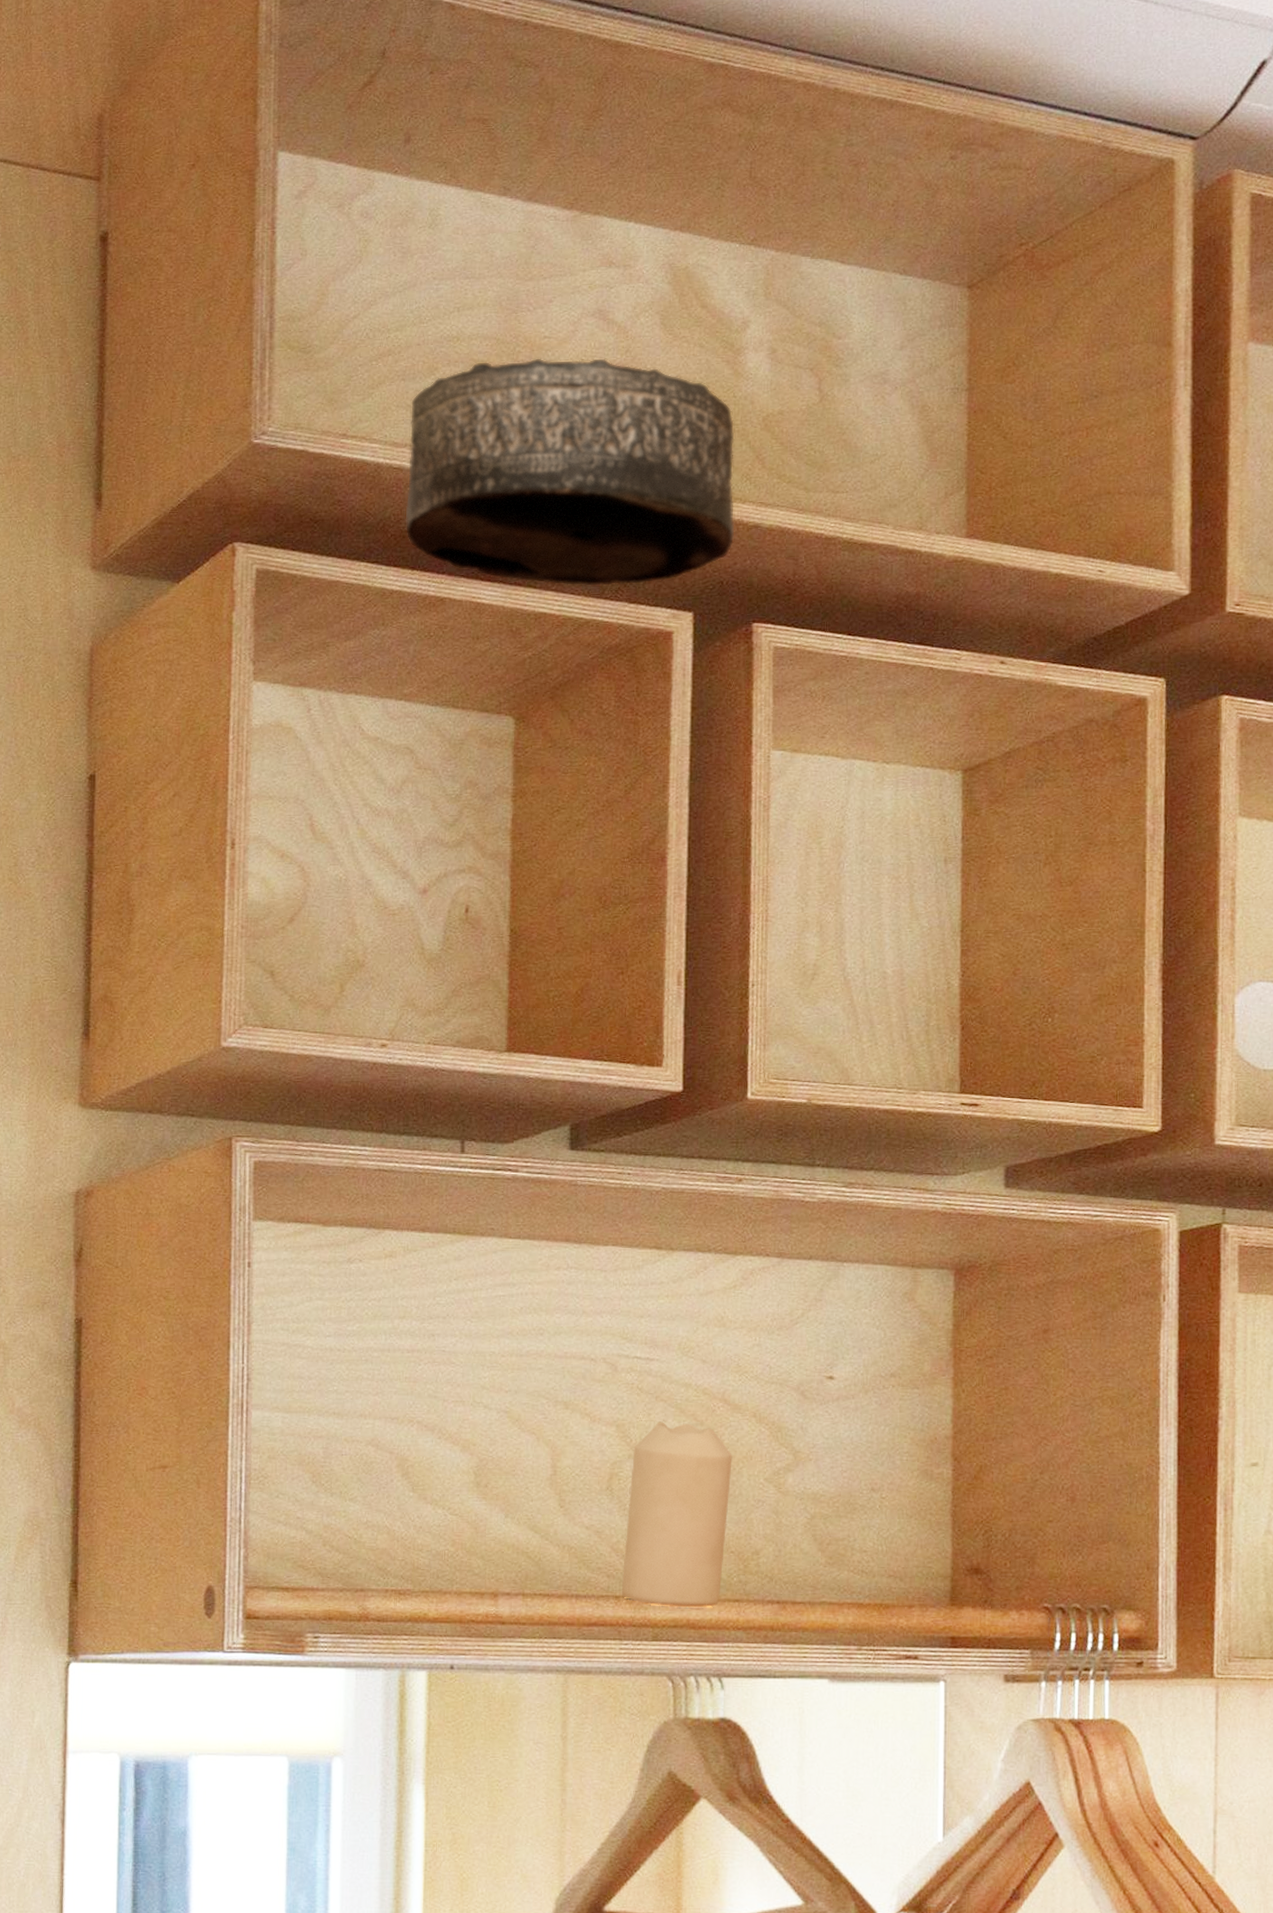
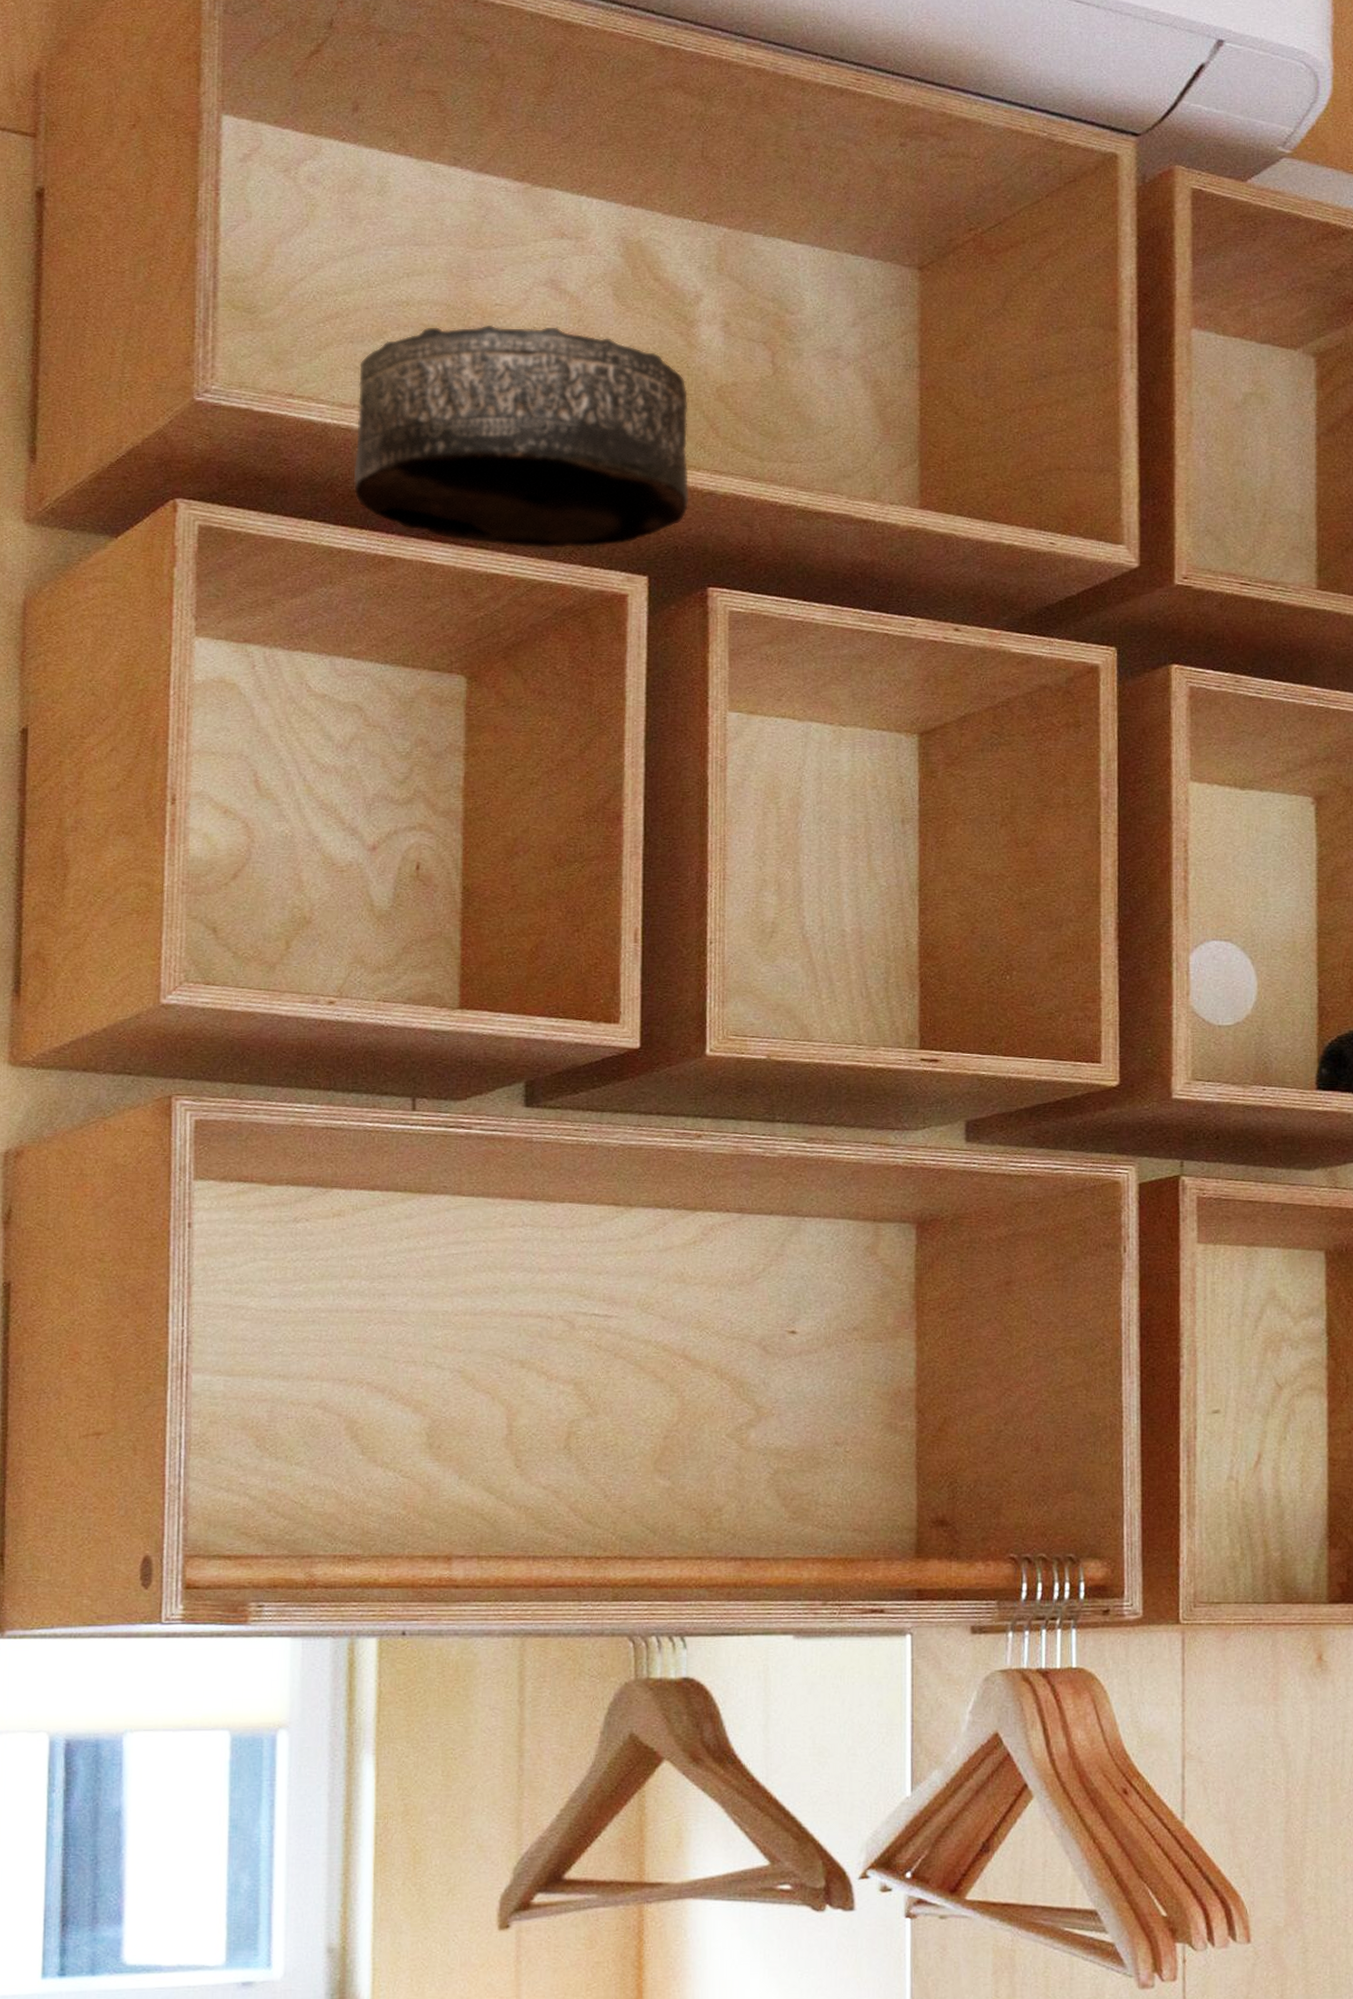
candle: present [622,1421,732,1607] -> none [581,1379,694,1565]

